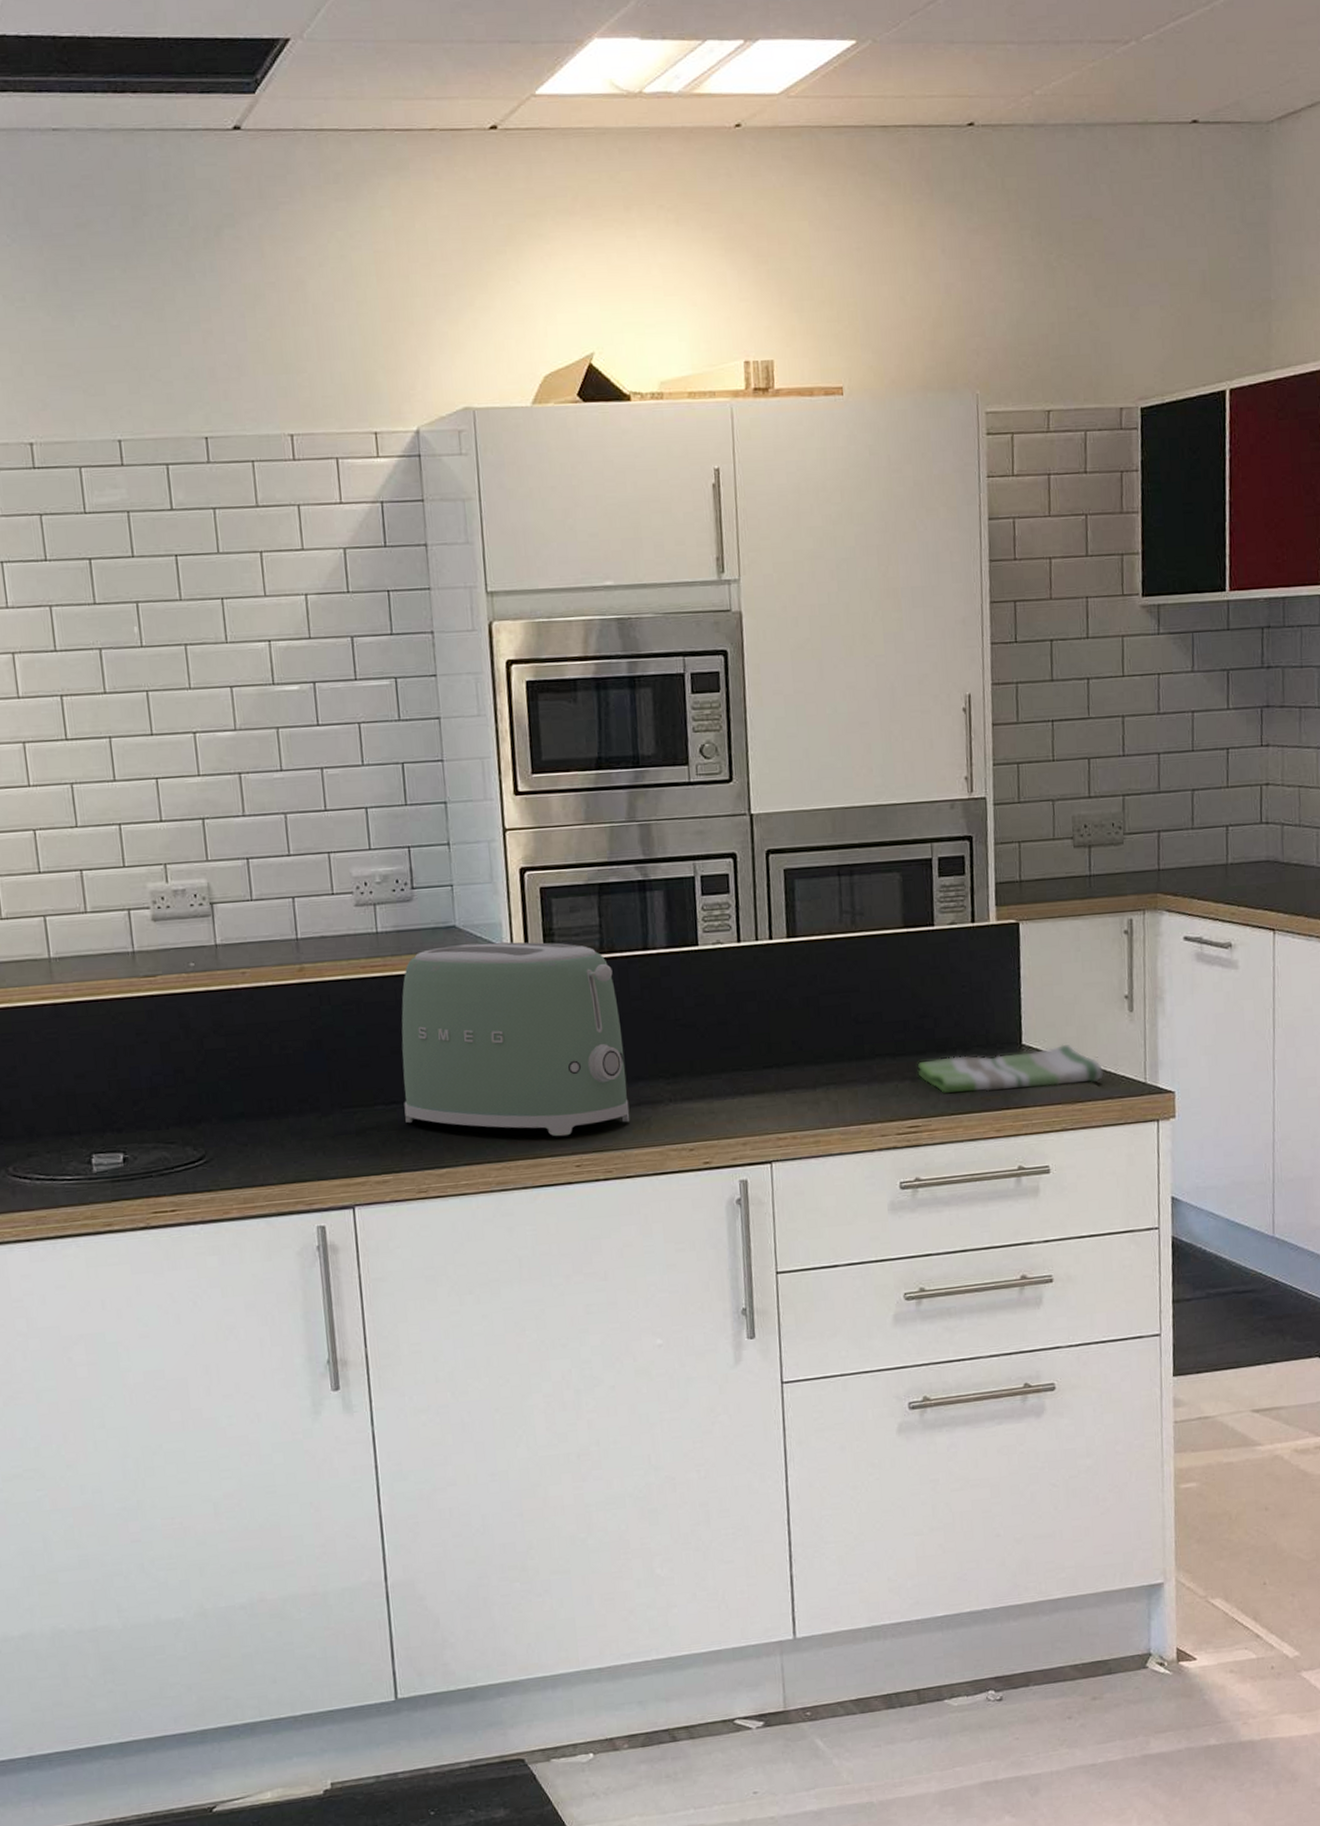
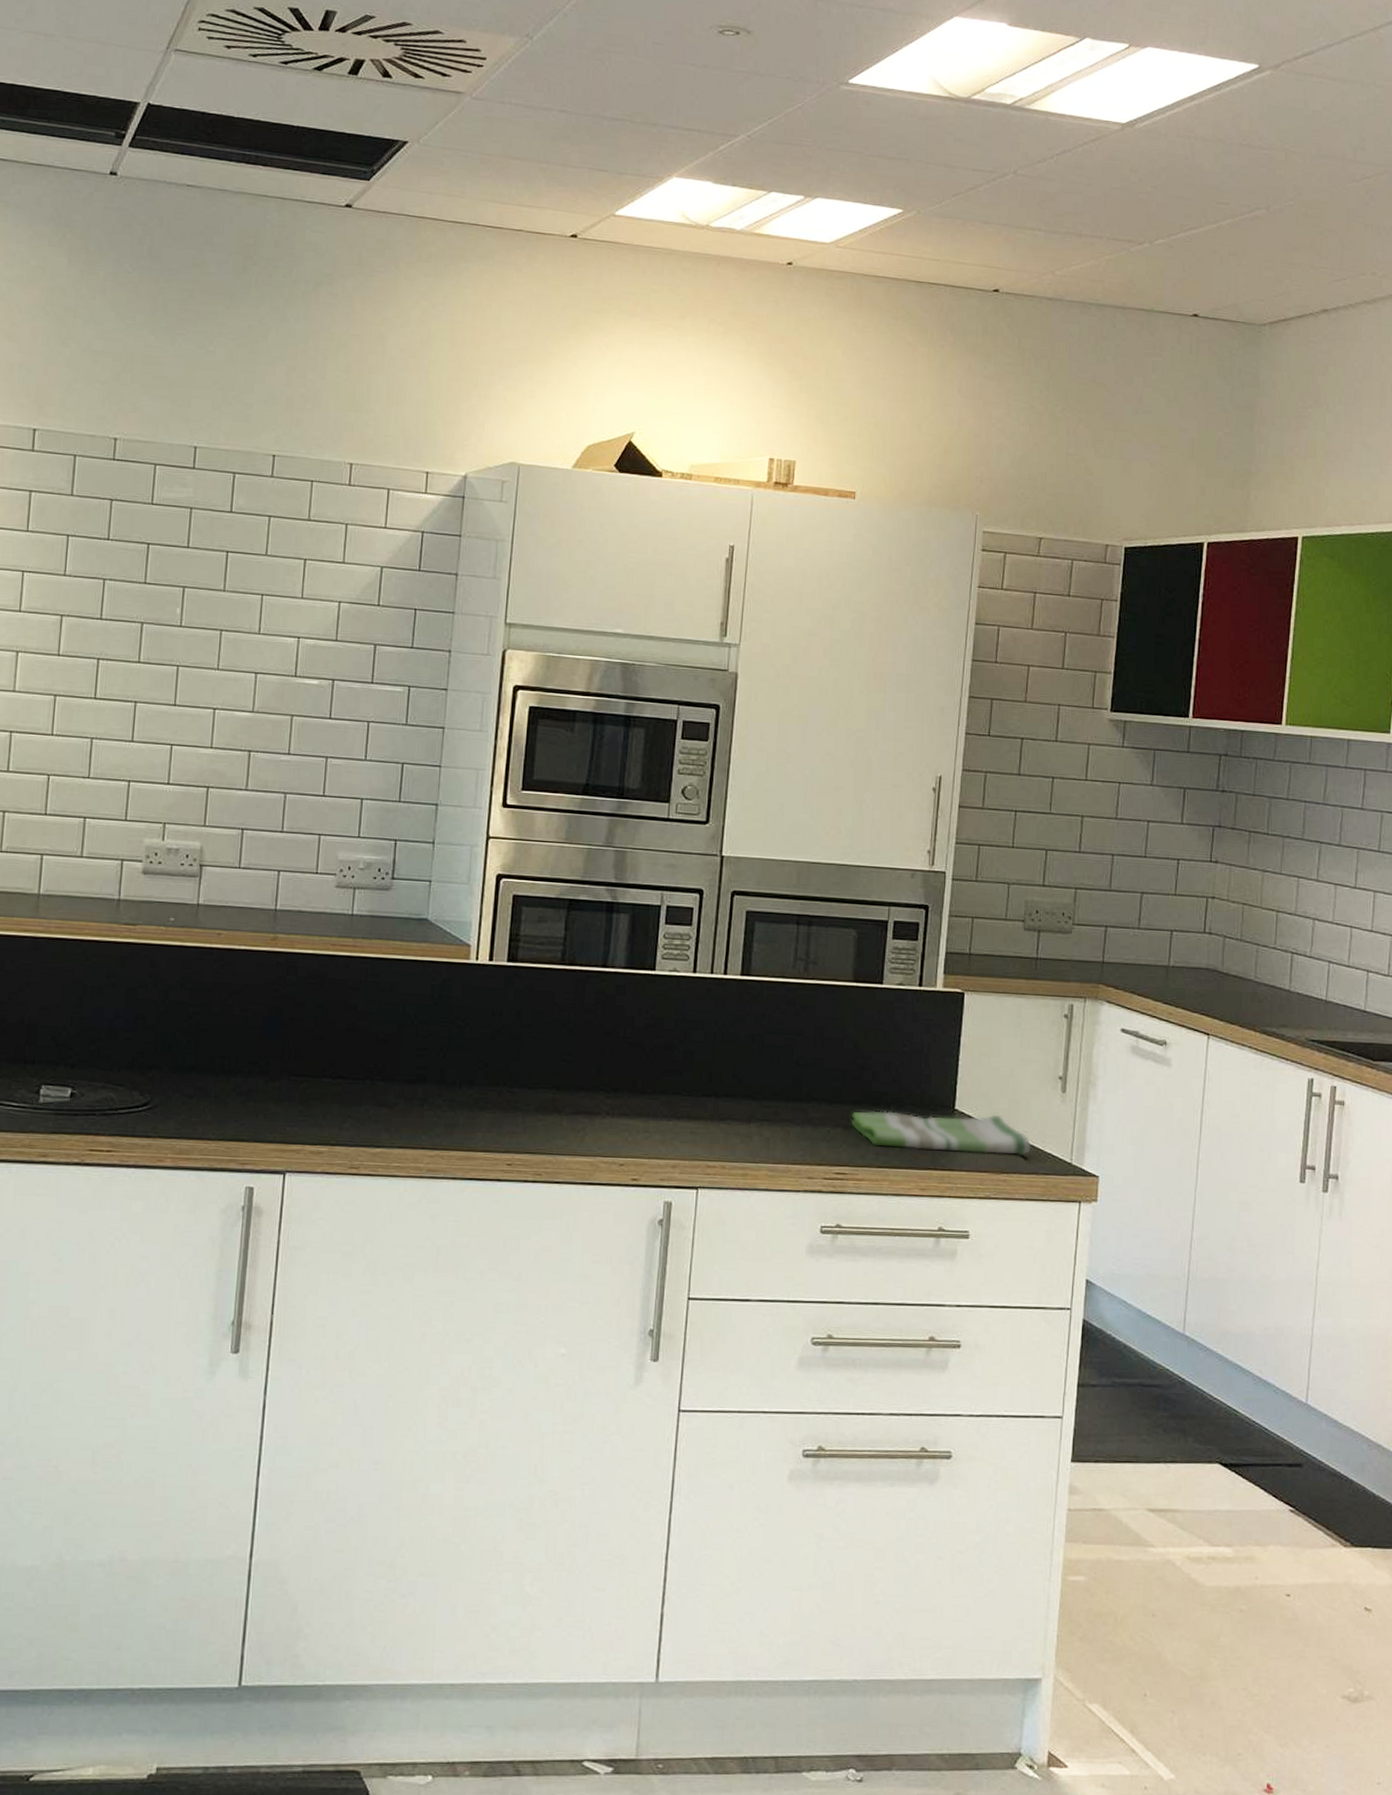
toaster: present [401,942,630,1137] -> none [349,937,571,1134]

